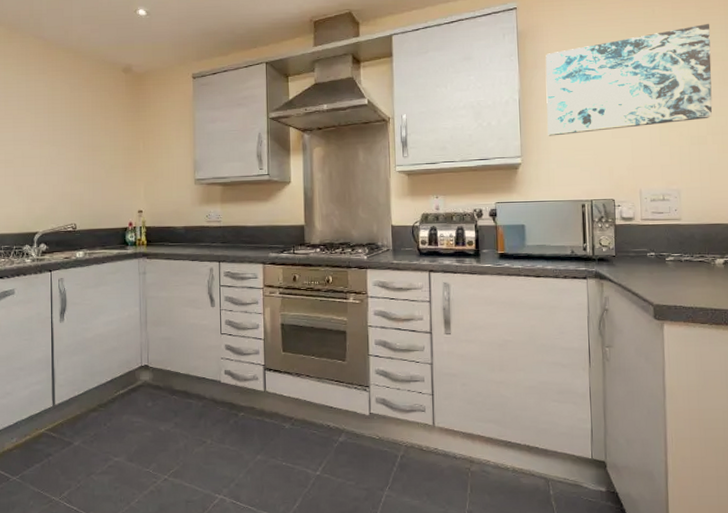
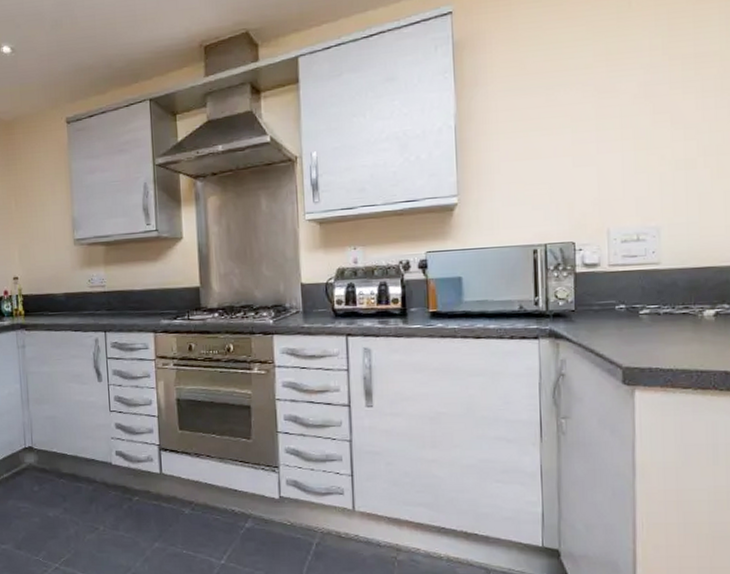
wall art: present [545,23,713,136] -> none [488,13,706,169]

